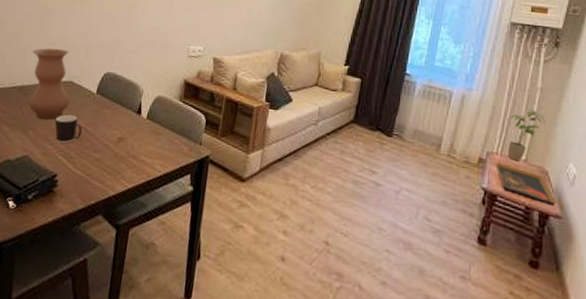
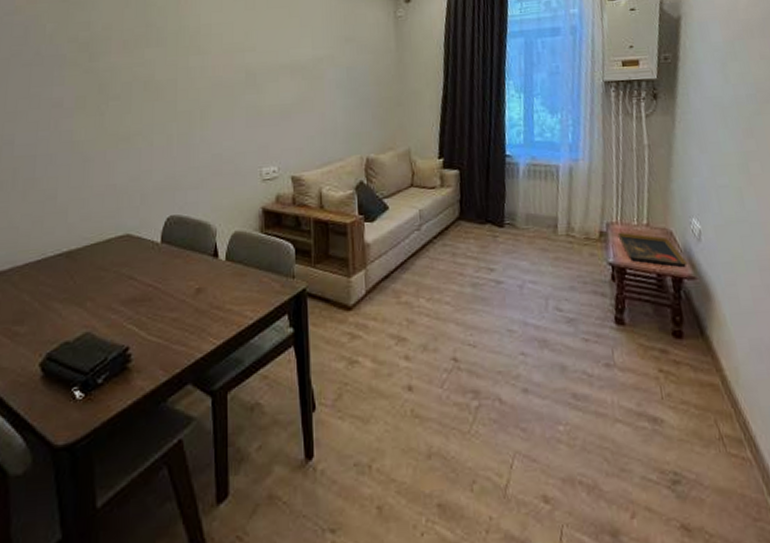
vase: present [28,48,70,120] -> none [76,198,131,286]
mug: present [54,114,82,144] -> none [116,273,151,309]
house plant: present [507,110,545,162] -> none [624,169,659,228]

